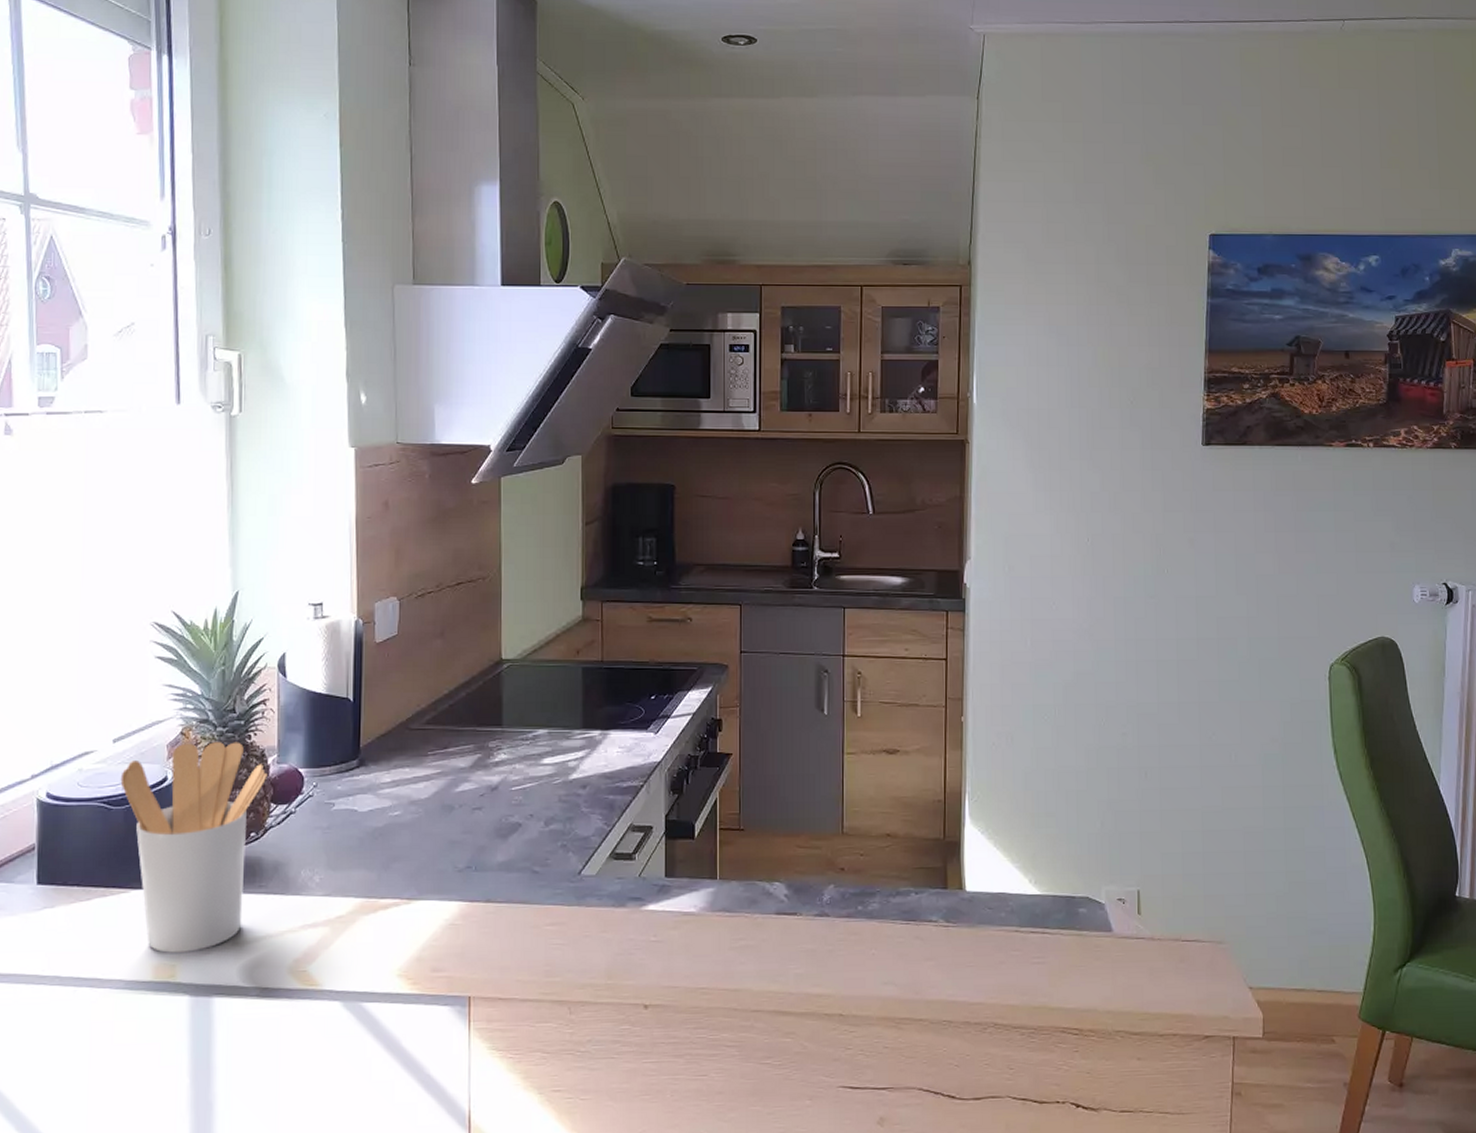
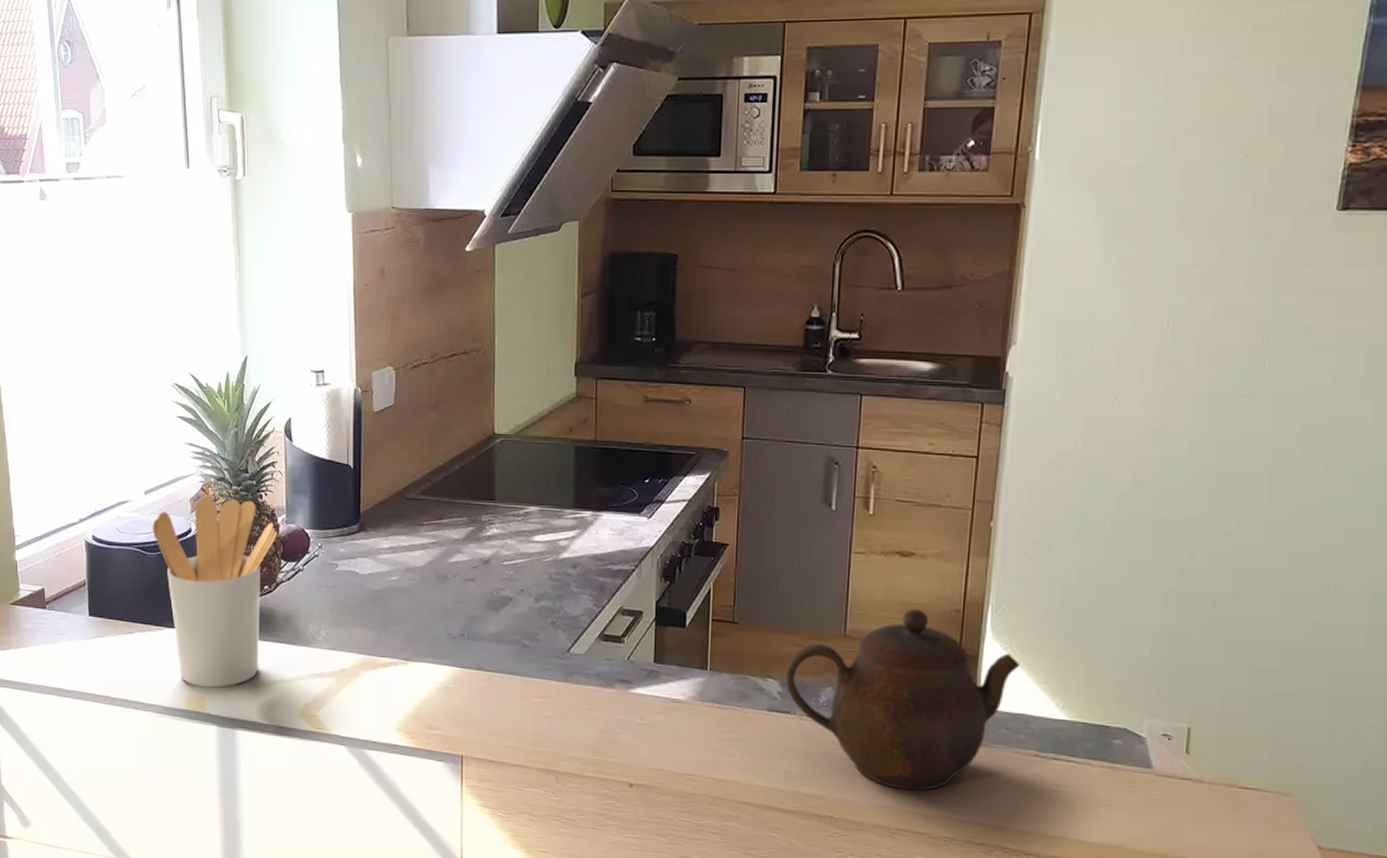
teapot: none [791,803,997,979] -> present [786,609,1021,791]

